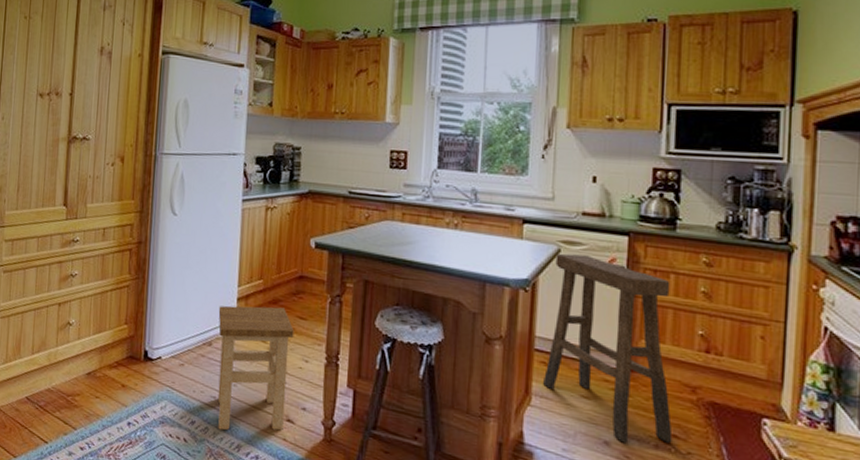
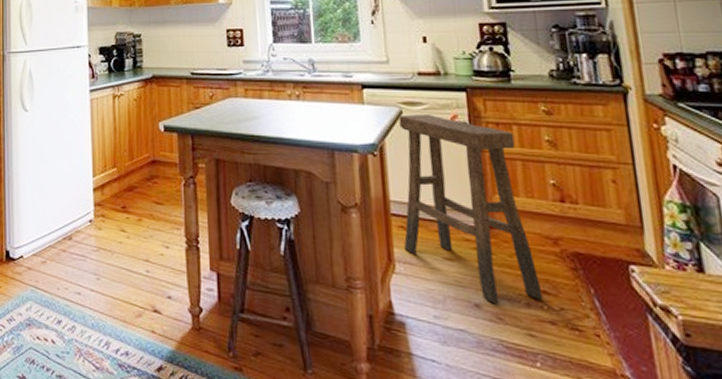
stool: present [217,305,294,431] -> none [76,194,152,328]

